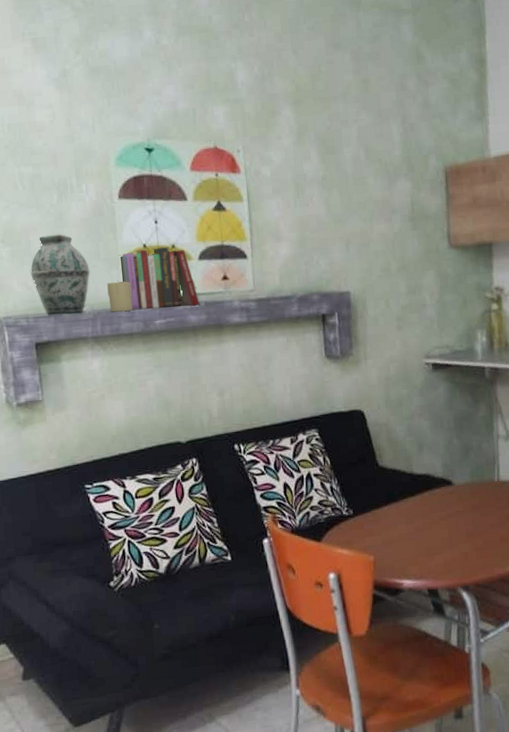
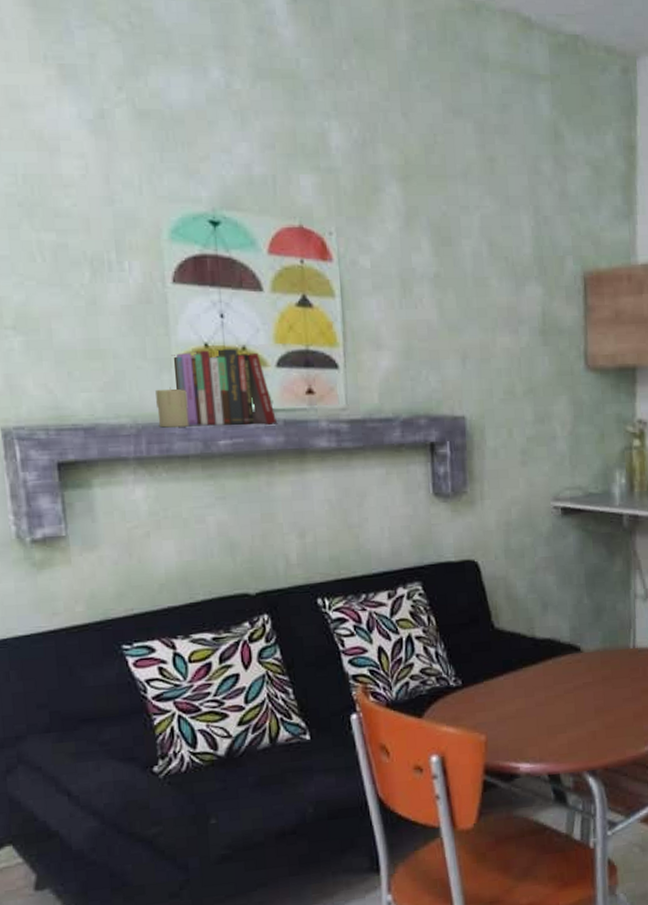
vase: present [31,235,90,316] -> none [52,324,133,429]

